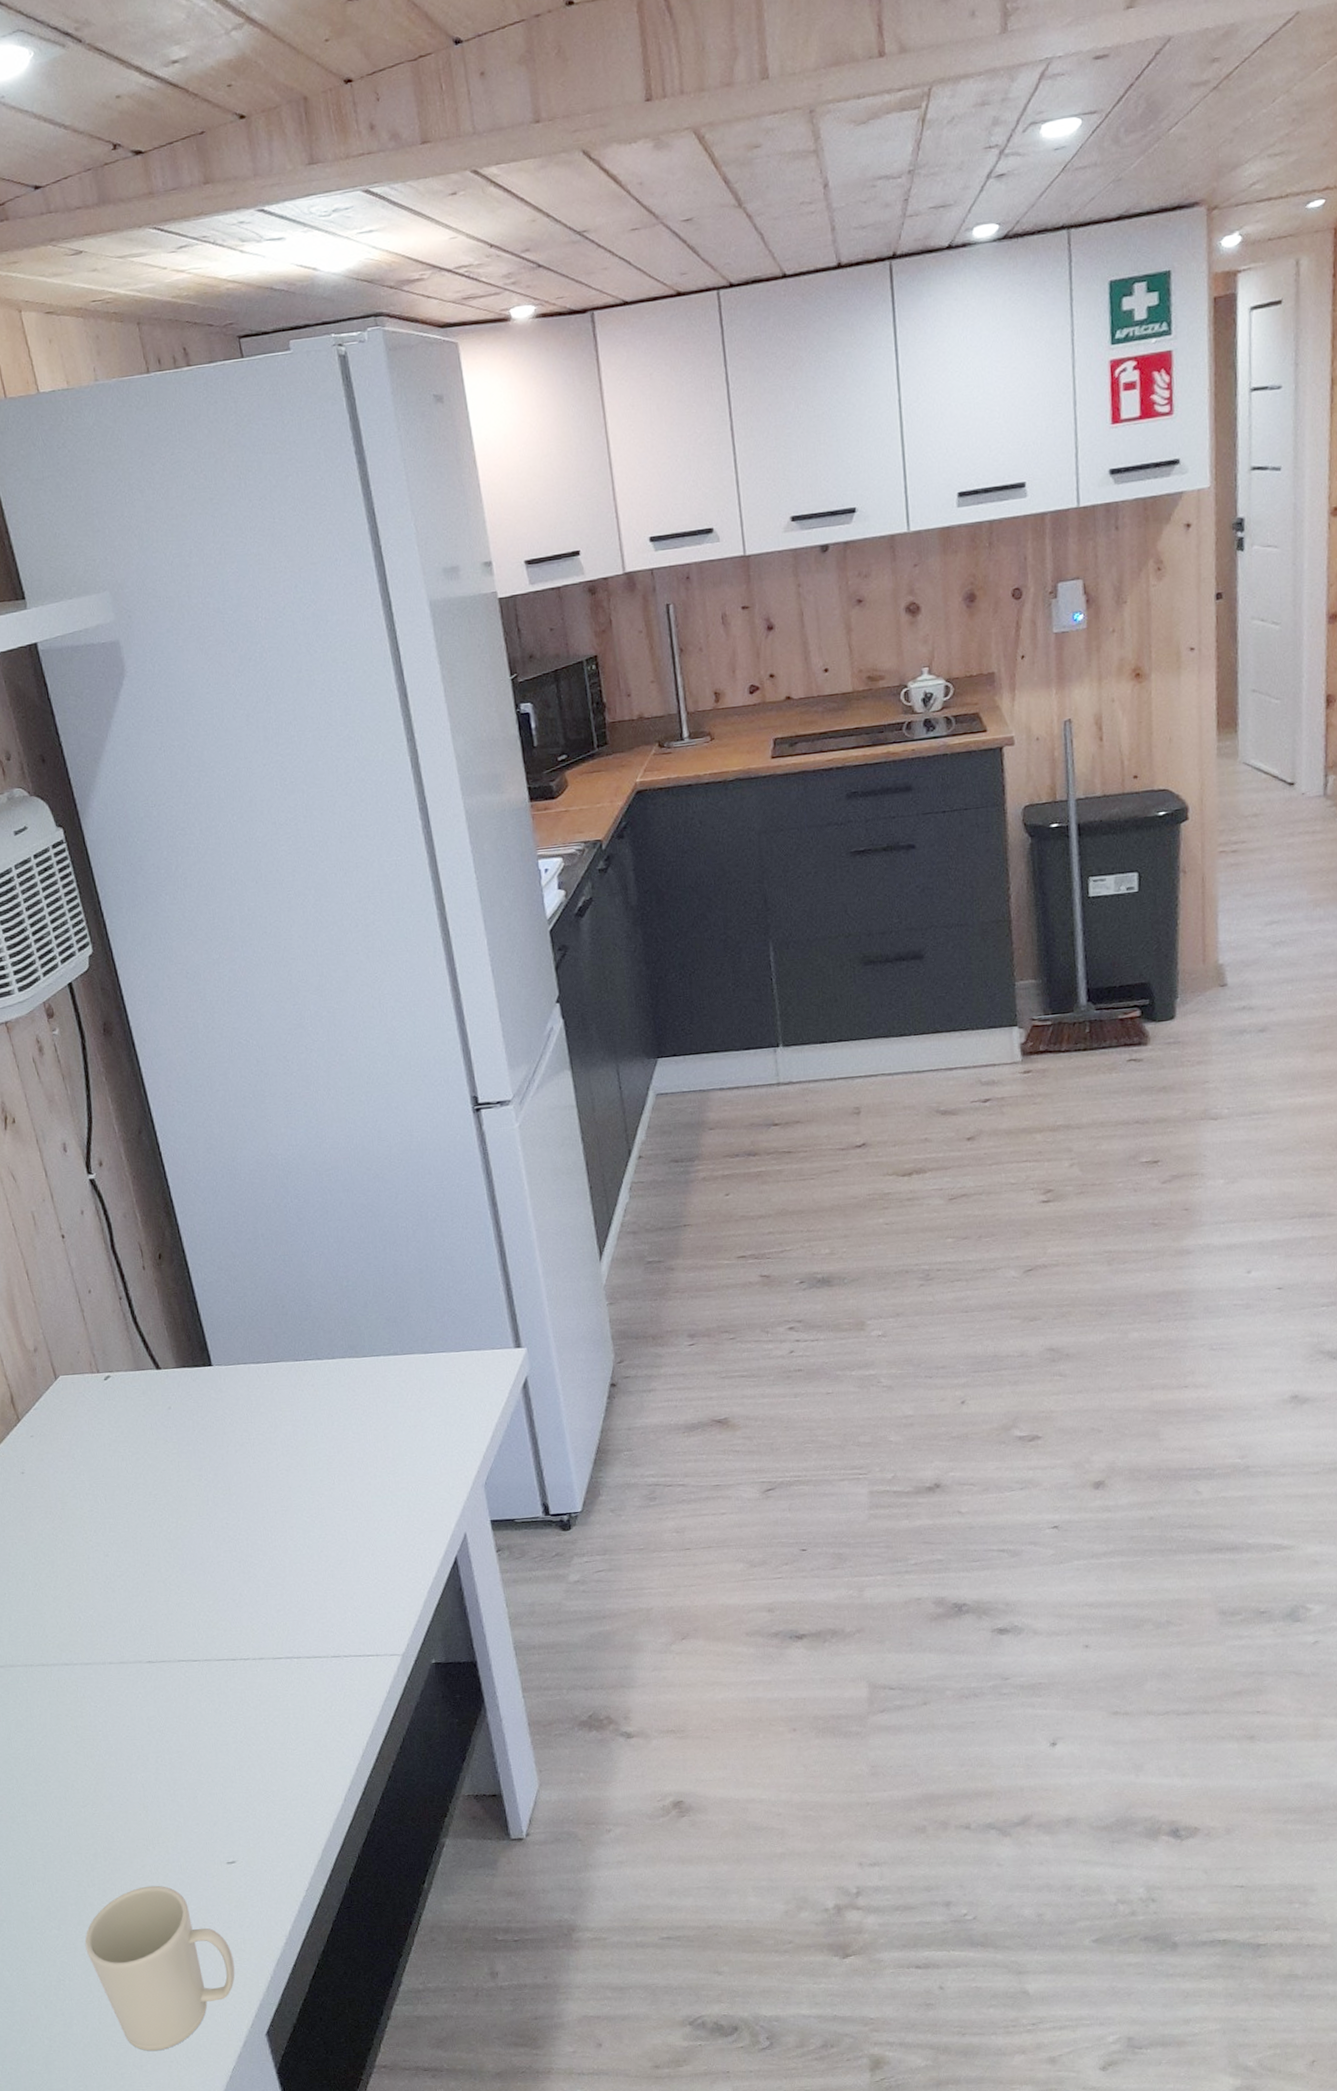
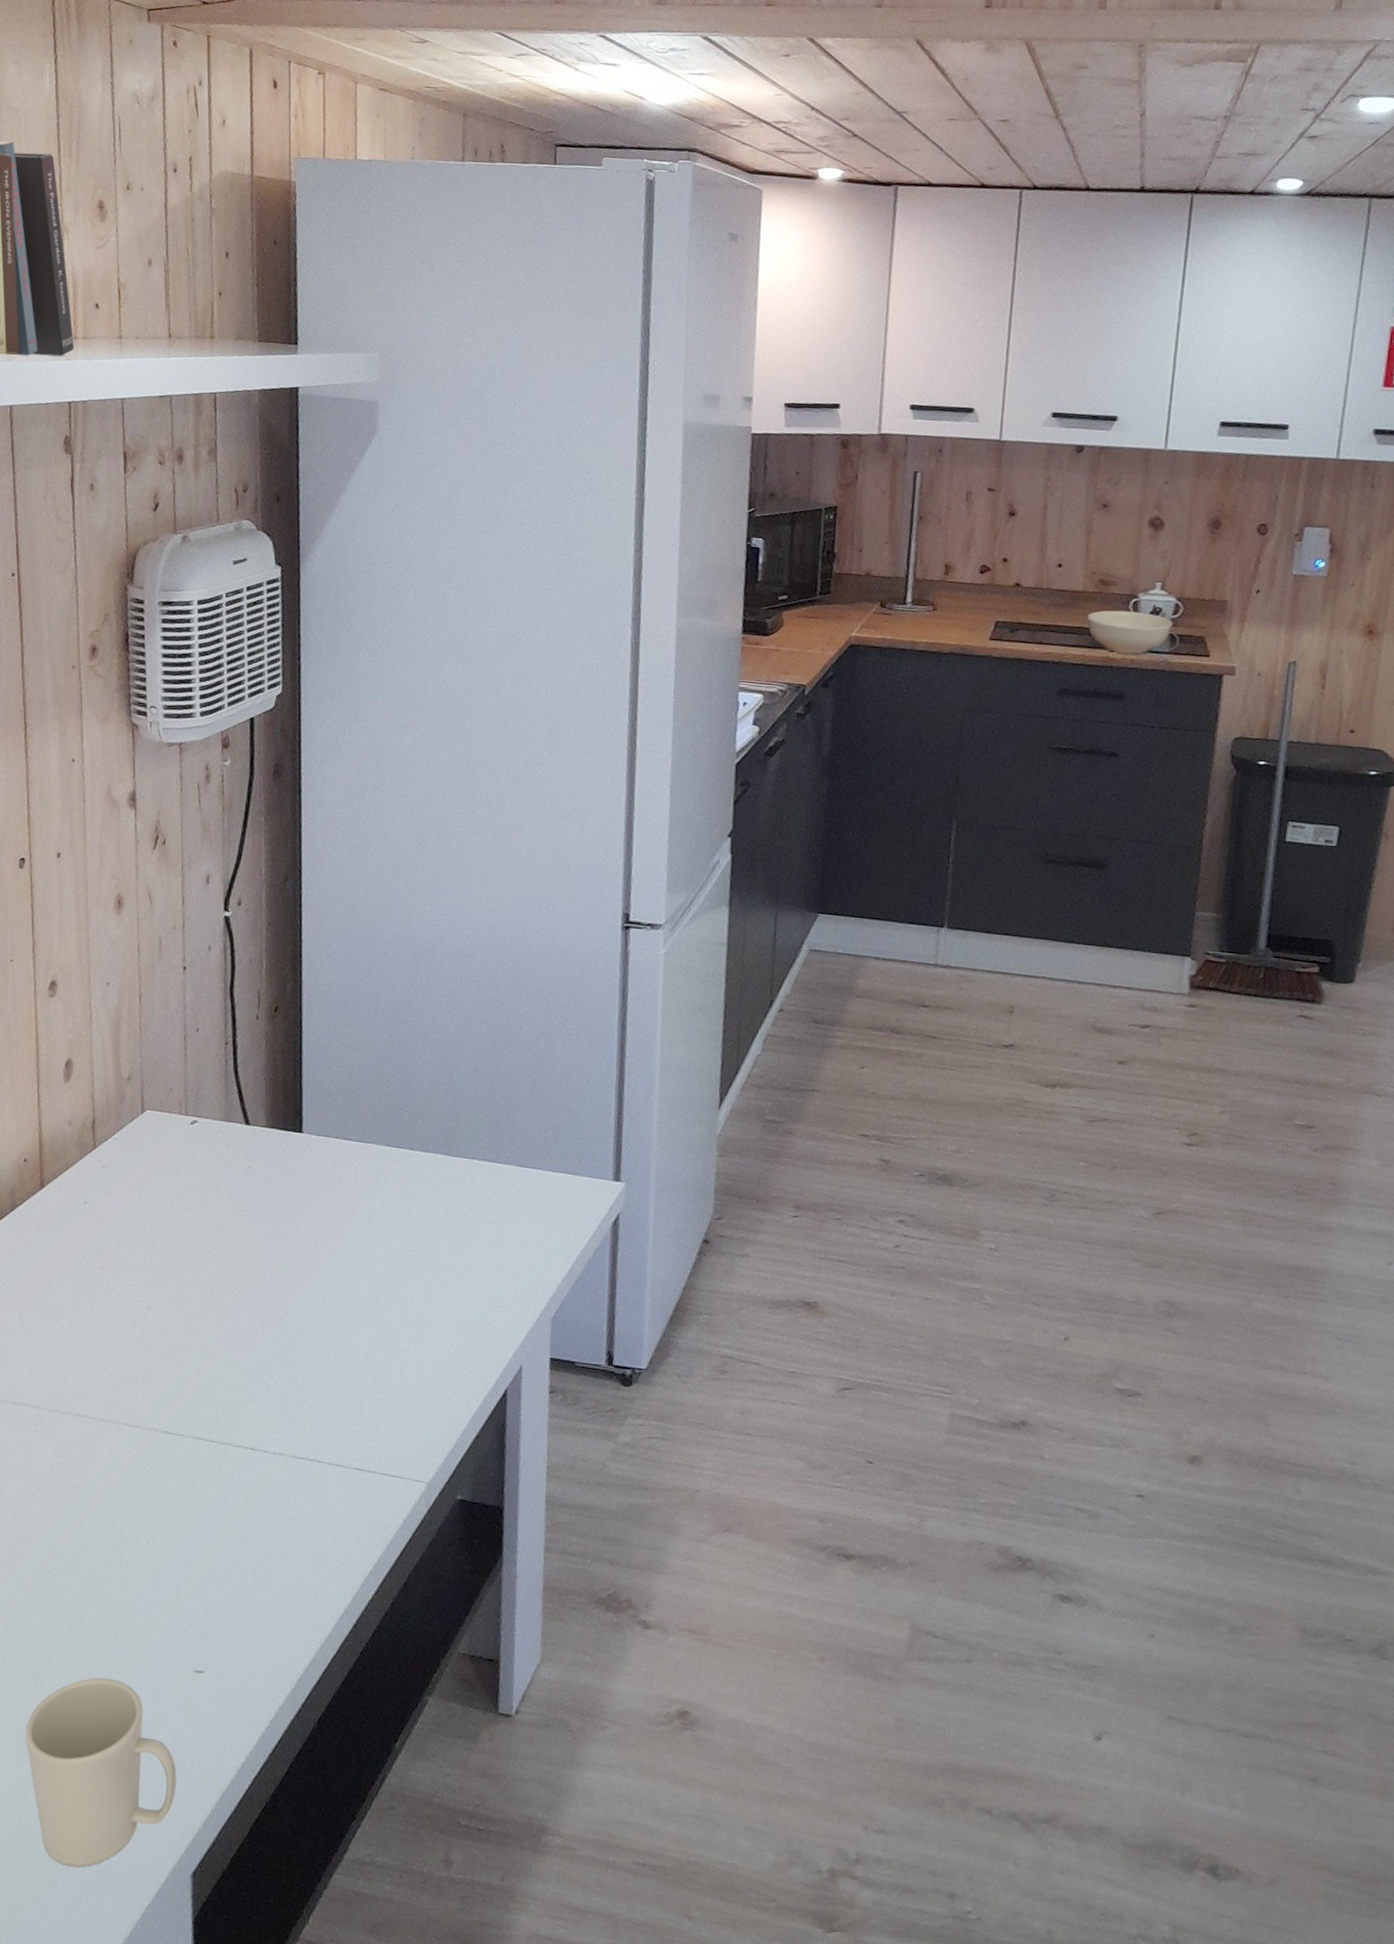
bowl: none [861,700,946,747] -> present [1086,610,1173,655]

